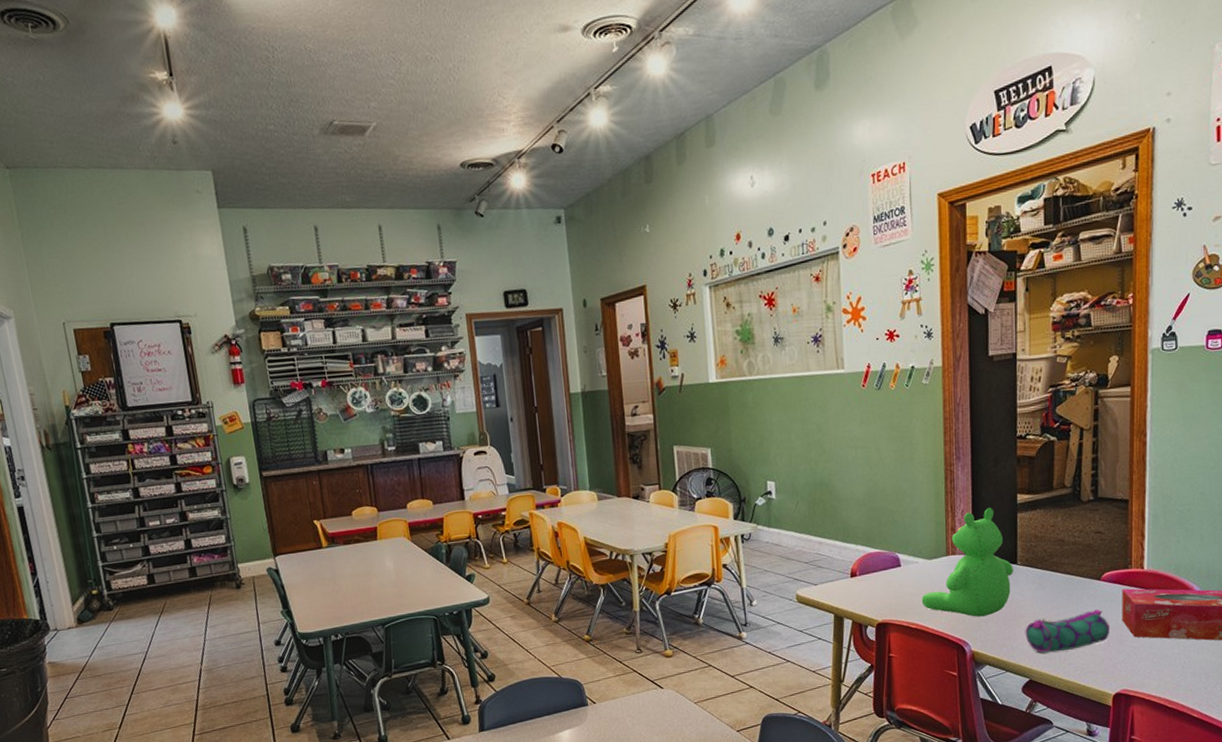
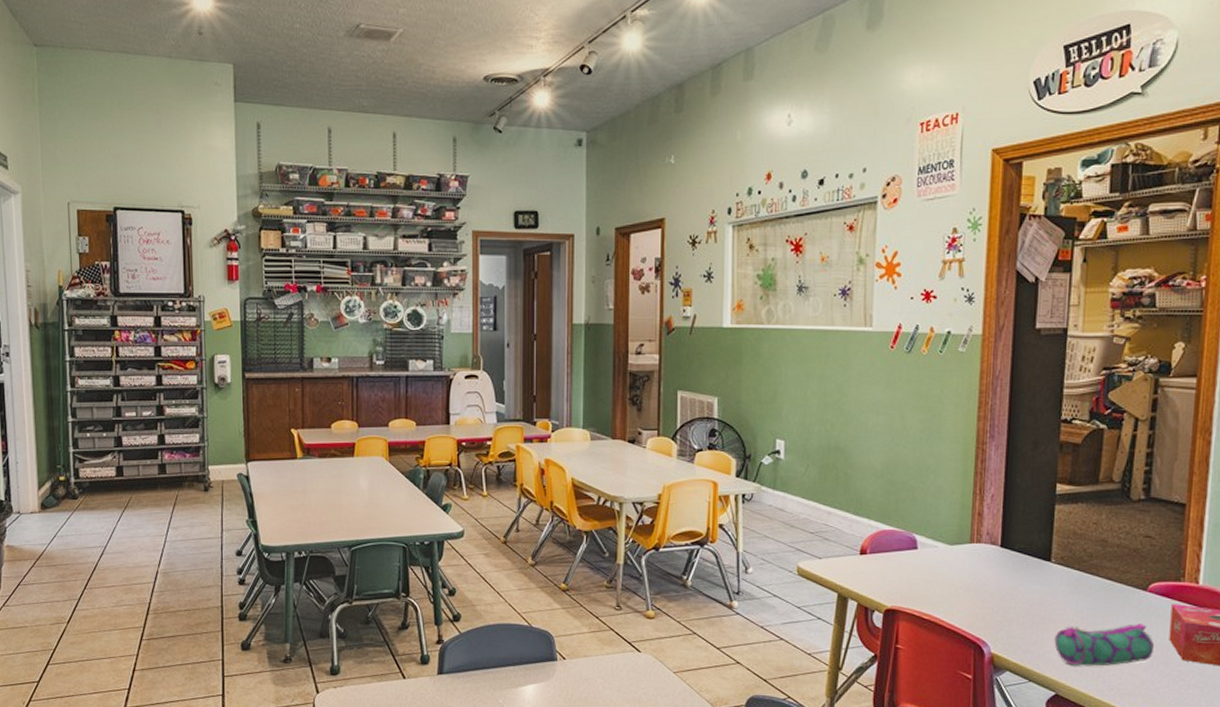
teddy bear: present [921,508,1014,617] -> none [937,495,1047,616]

